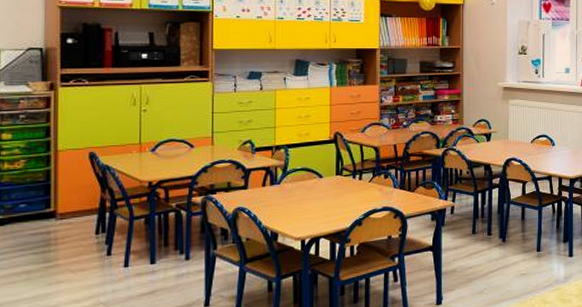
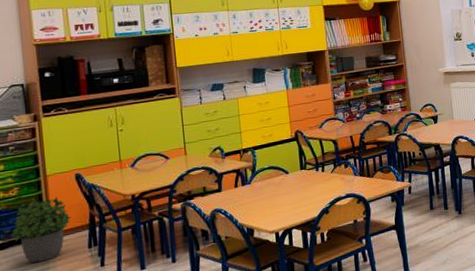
potted plant: none [12,174,81,244] -> present [11,196,72,263]

